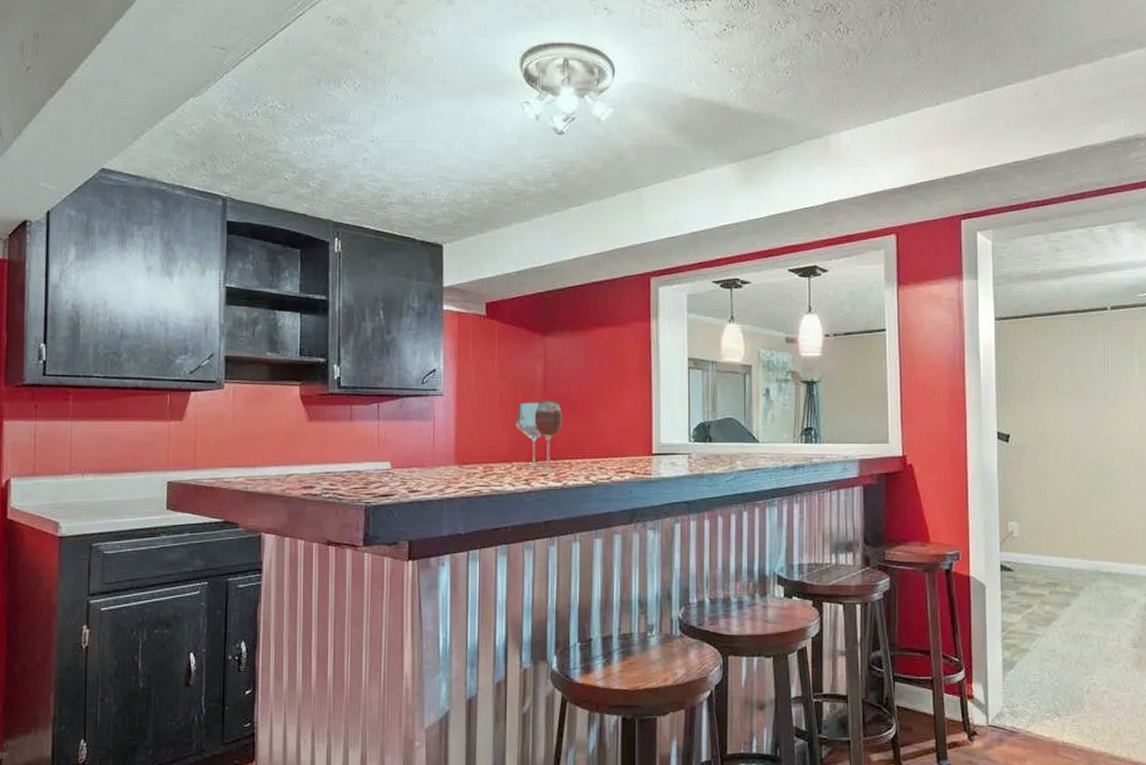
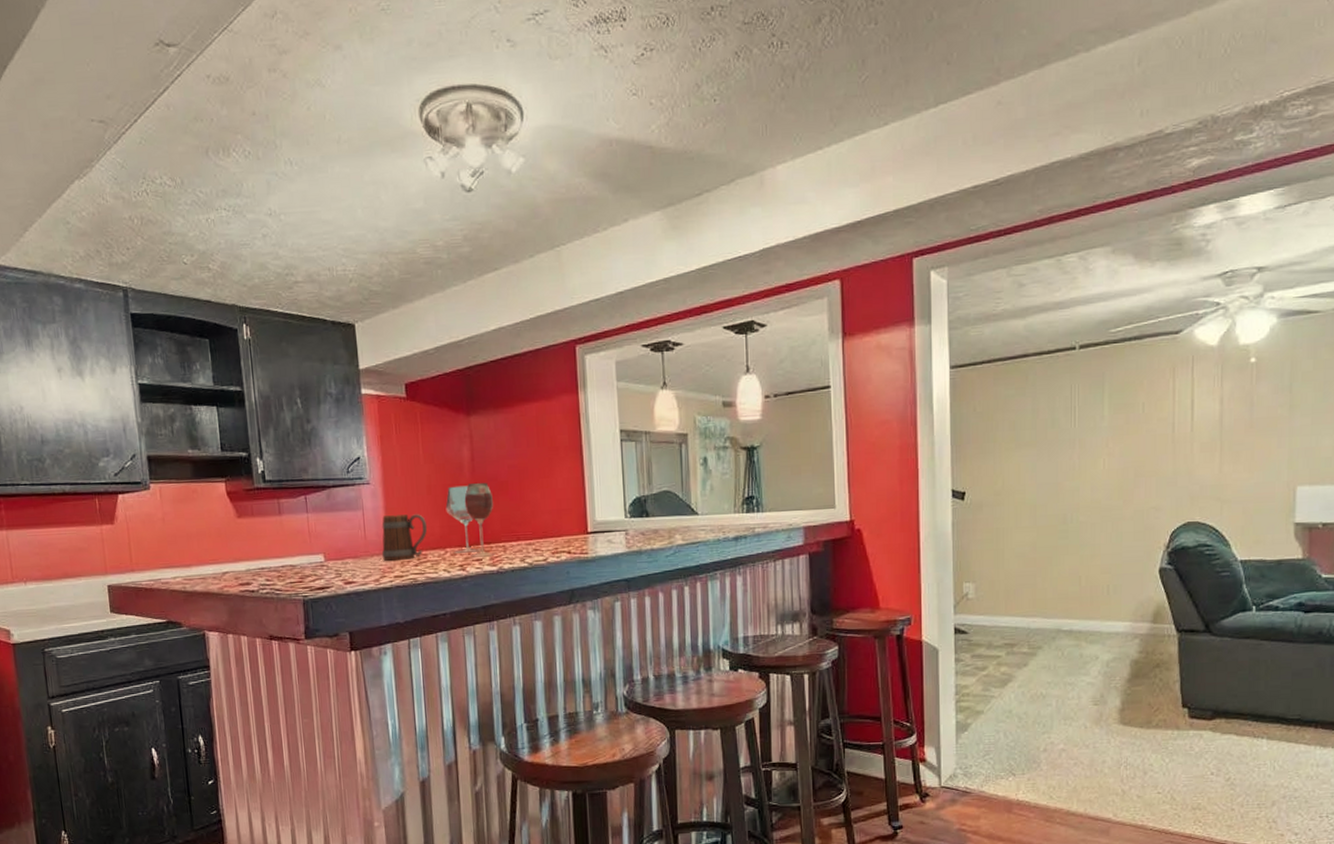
beer mug: none [448,427,496,473] -> present [381,514,428,562]

